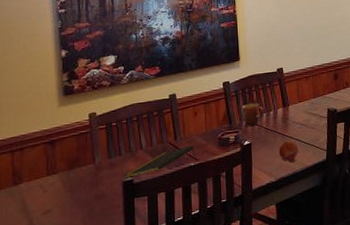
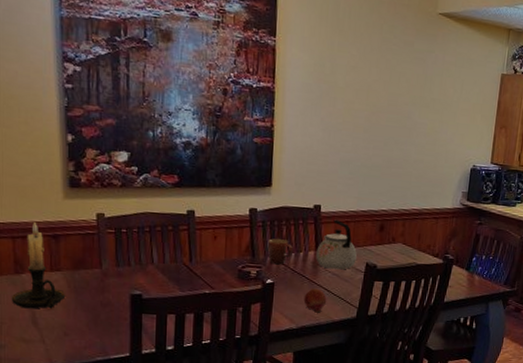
candle holder: none [9,132,61,218] -> present [11,221,65,309]
notepad: present [125,145,195,178] -> none [133,271,211,292]
kettle: none [284,77,319,121] -> present [316,219,357,270]

